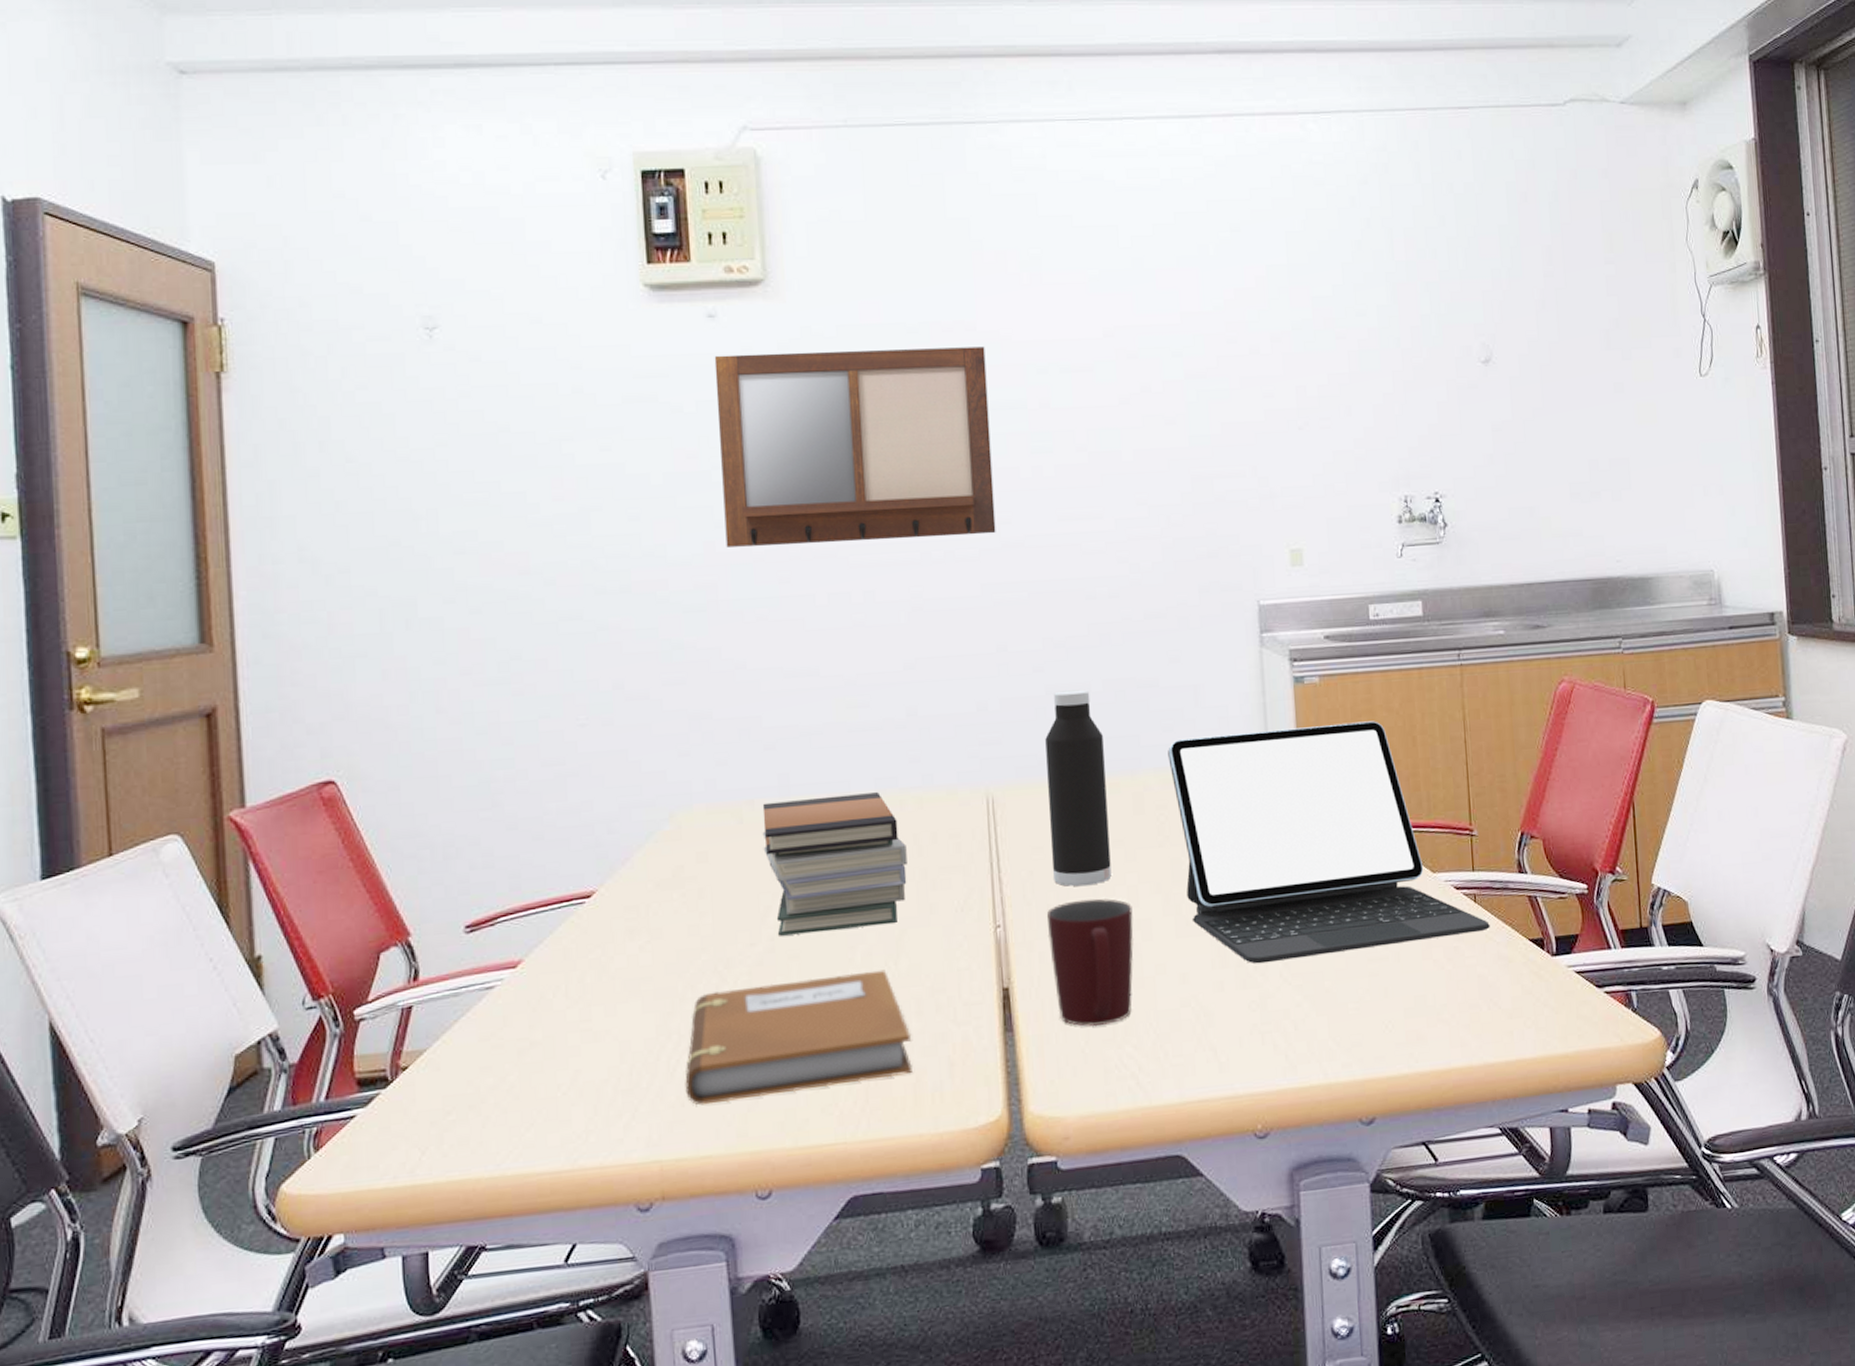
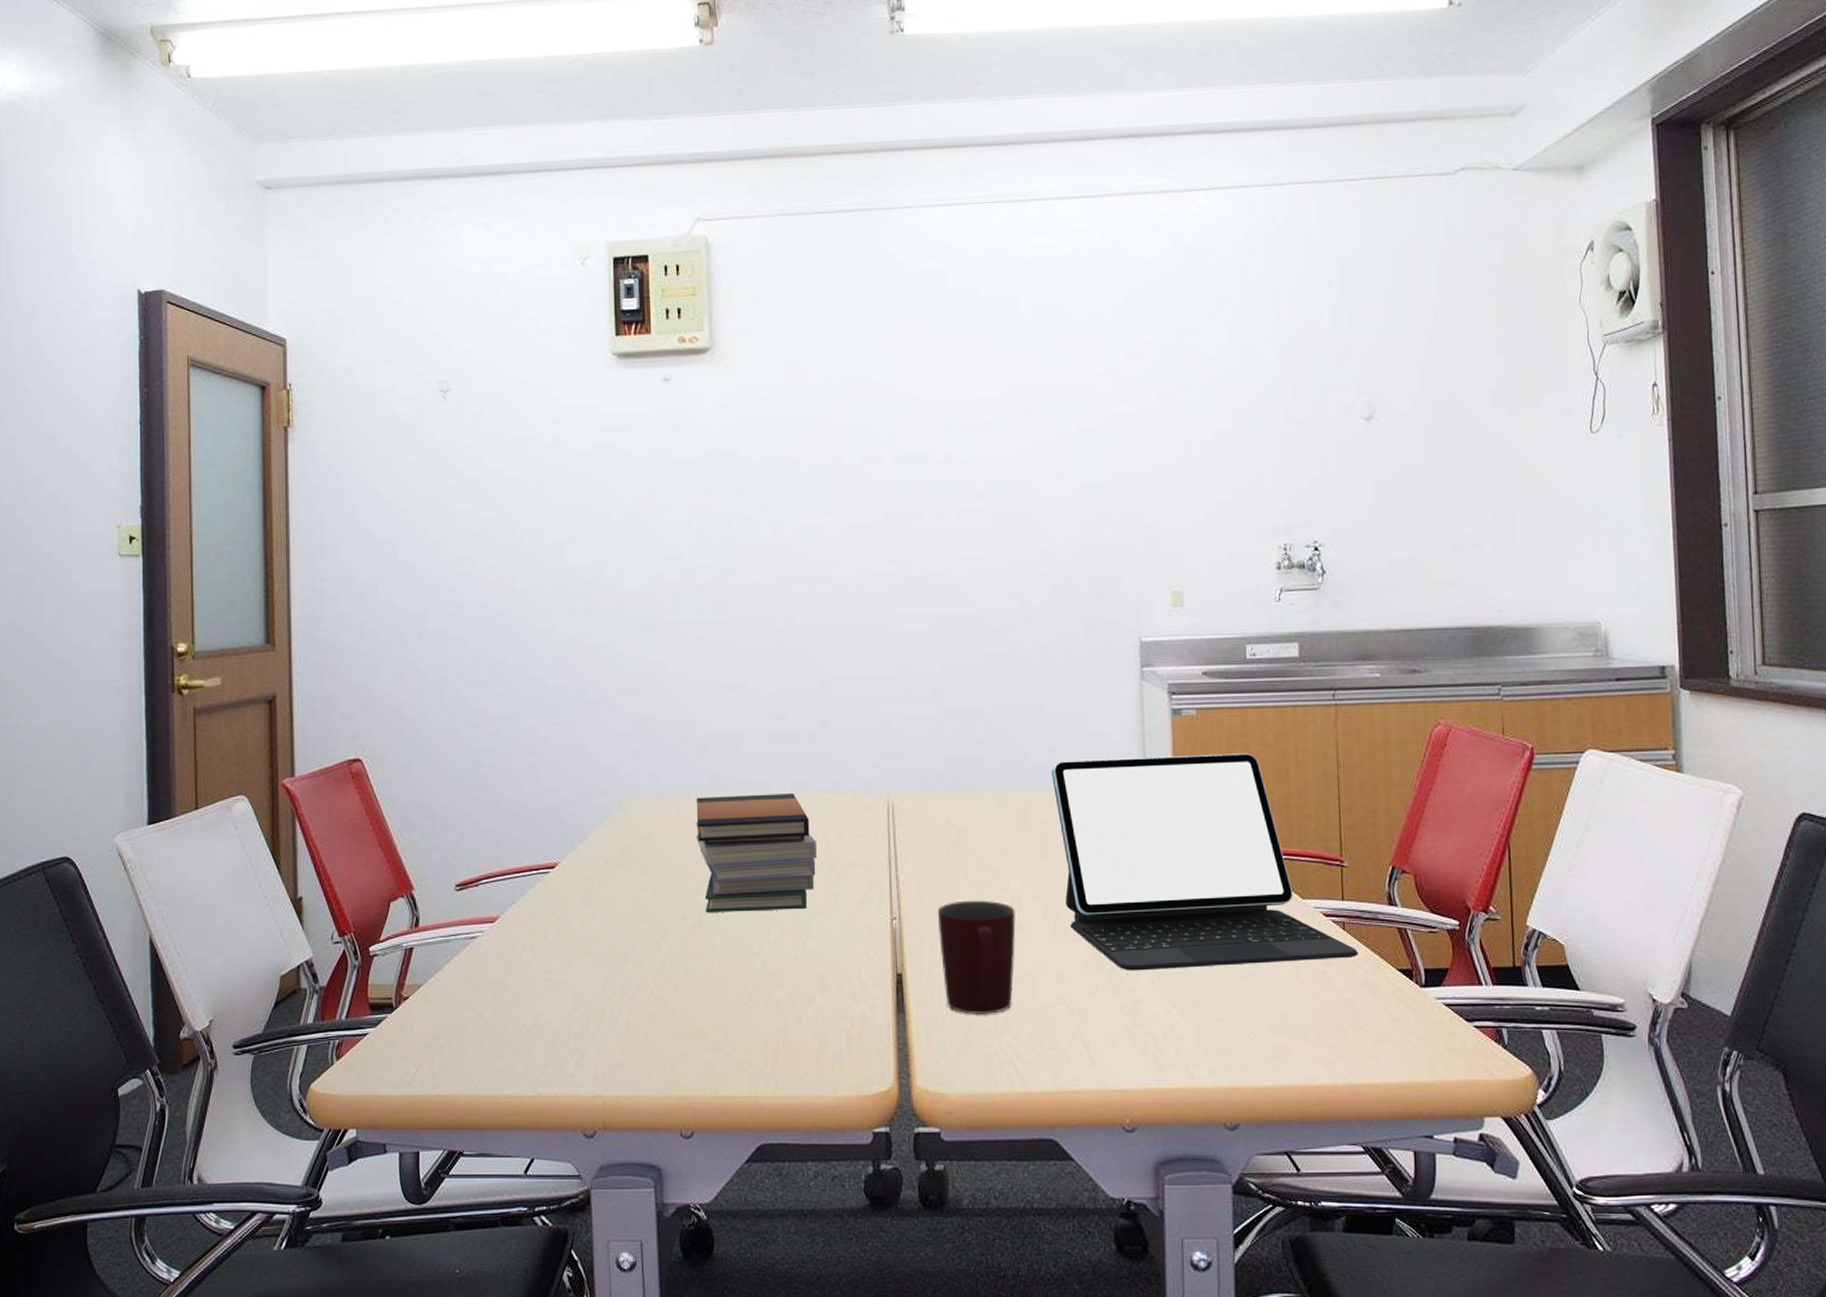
notebook: present [685,969,912,1105] -> none [625,949,816,1052]
writing board: present [714,346,996,547] -> none [668,405,903,577]
water bottle: present [1045,689,1112,886] -> none [941,712,997,888]

